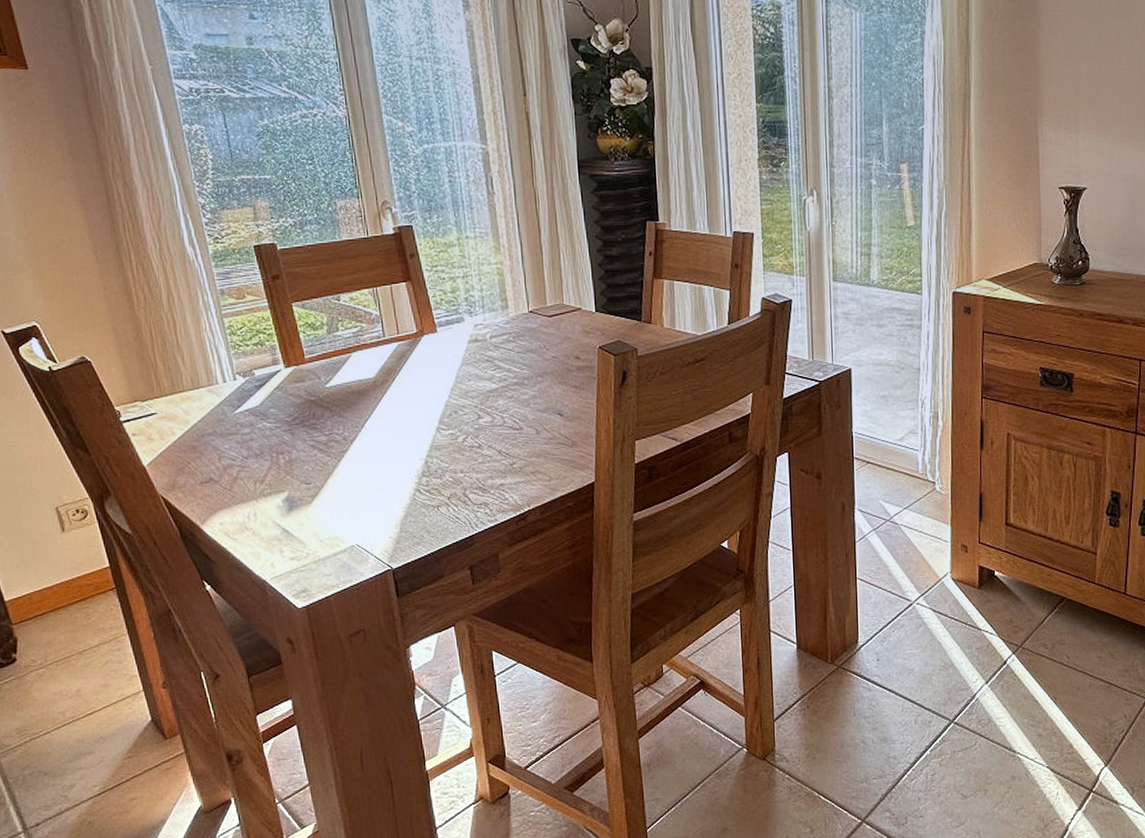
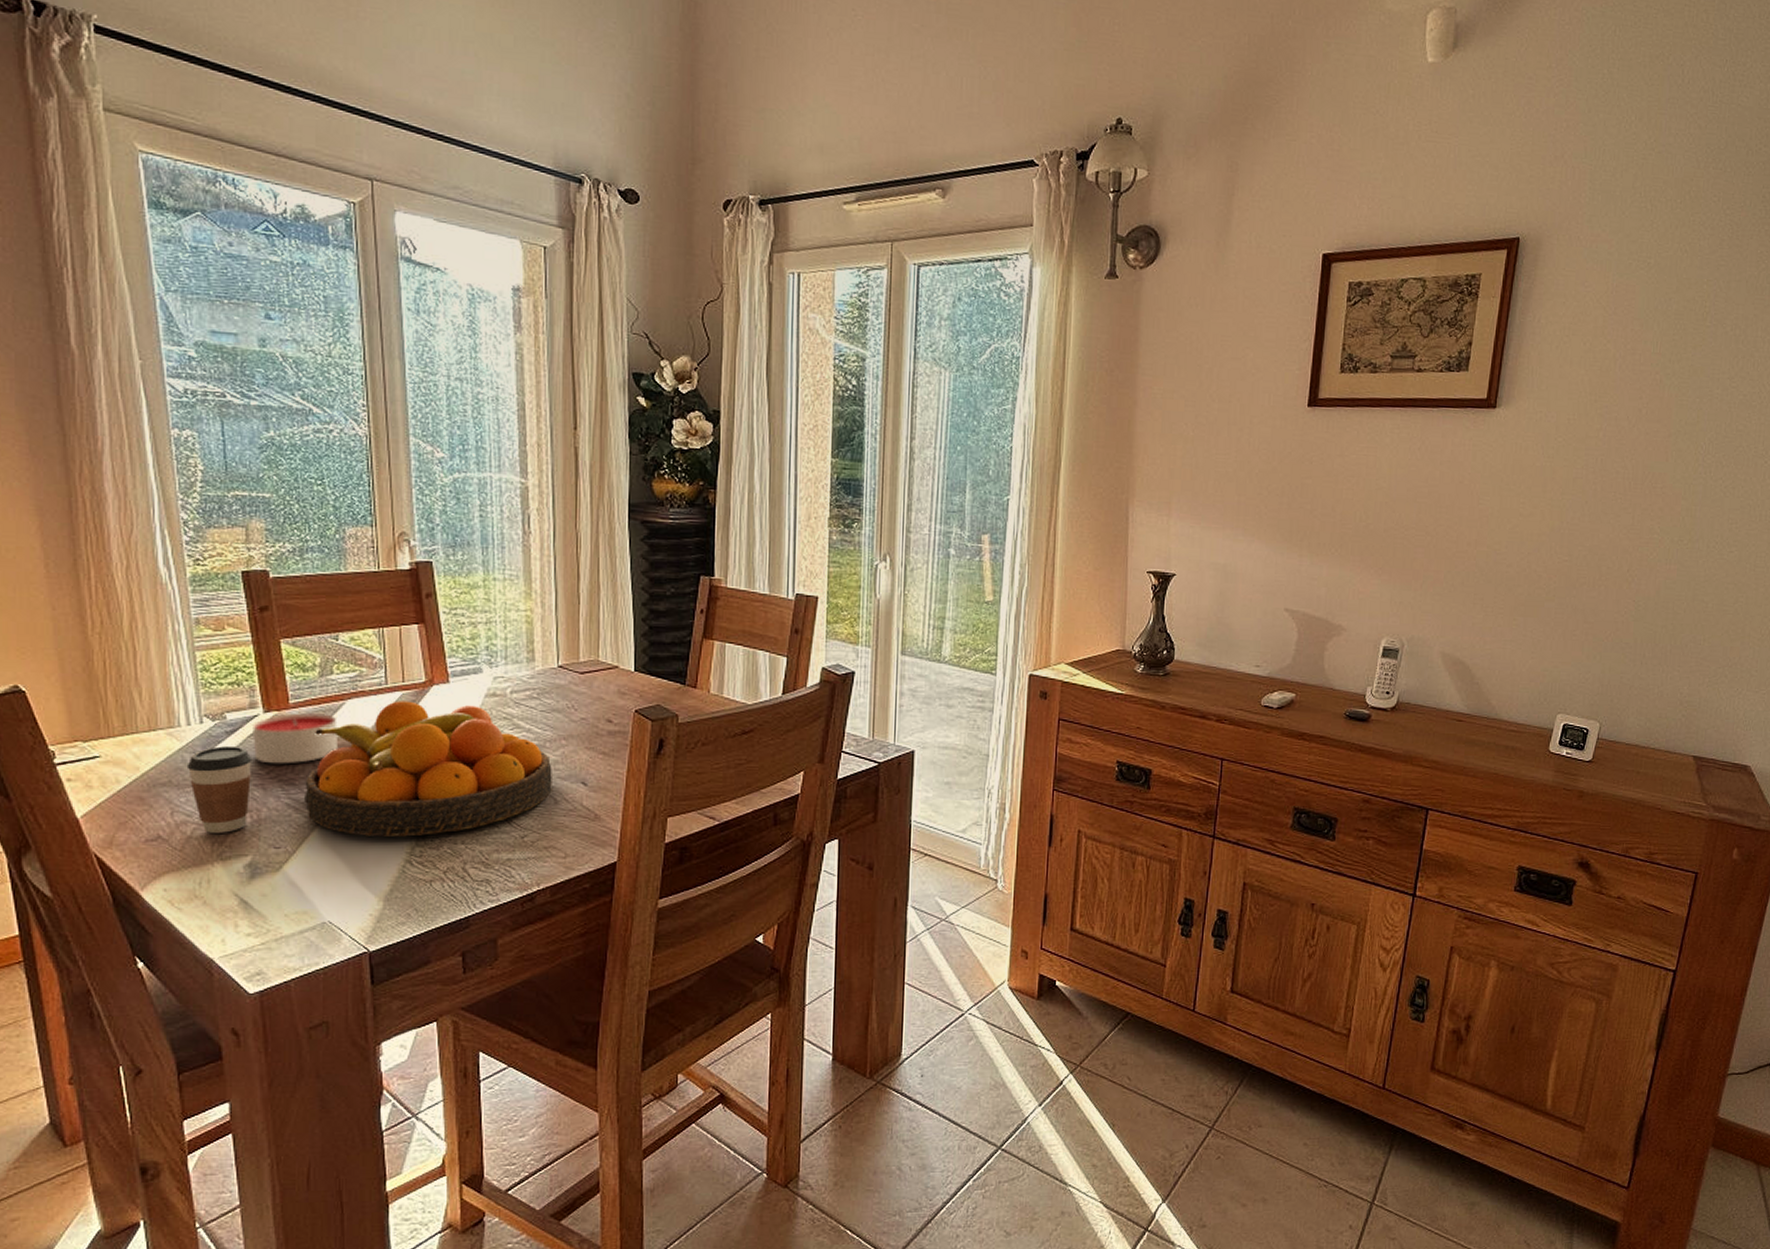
coffee cup: none [227,399,281,474] -> present [186,746,253,833]
candle: none [277,366,349,412] -> present [253,713,338,764]
fruit bowl: none [325,350,533,470] -> present [305,701,552,837]

